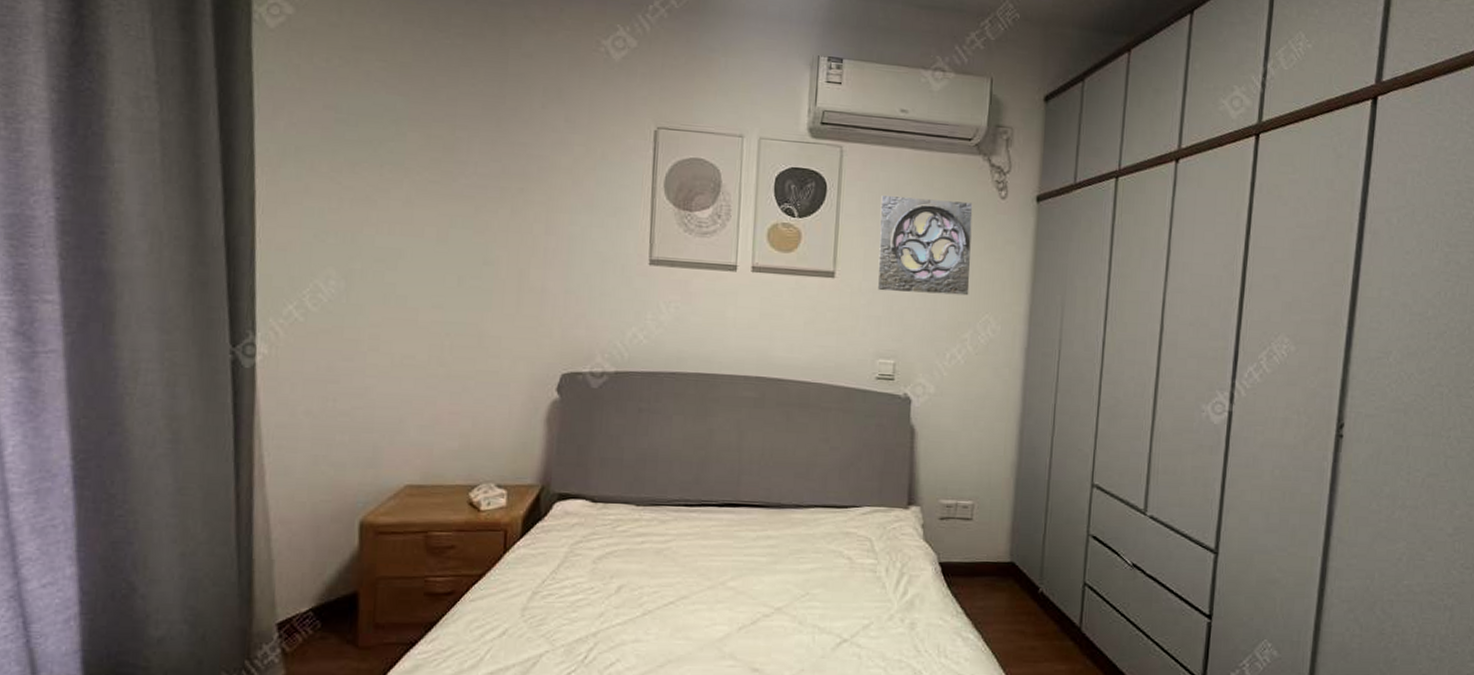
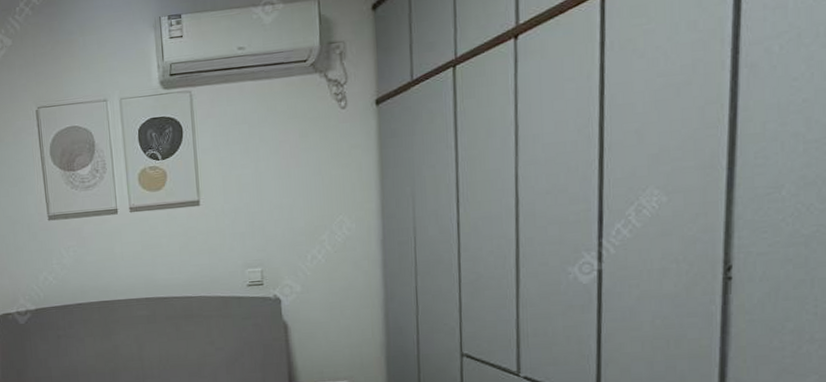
wall ornament: present [877,195,973,296] -> none [231,118,322,210]

